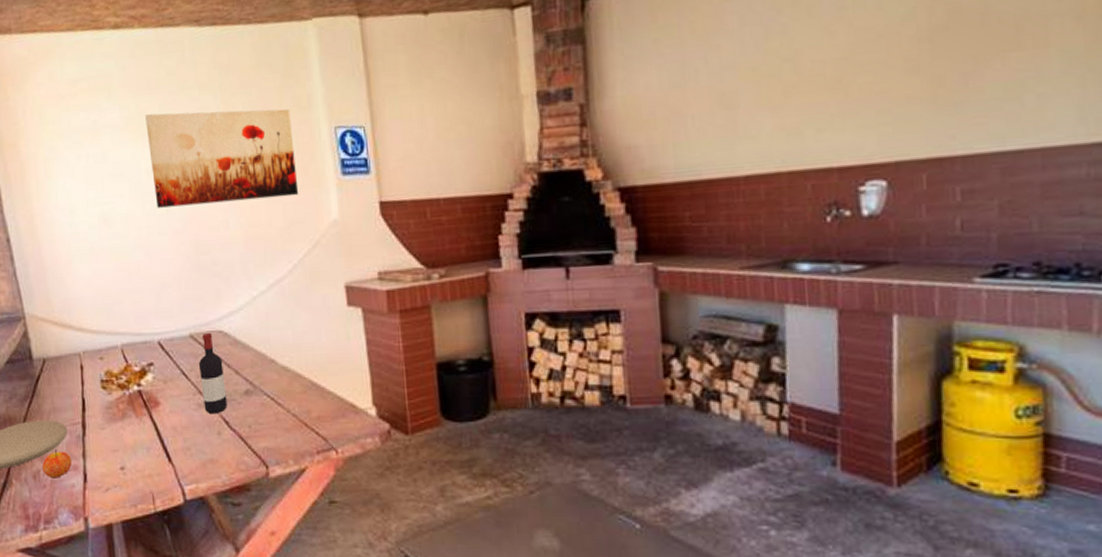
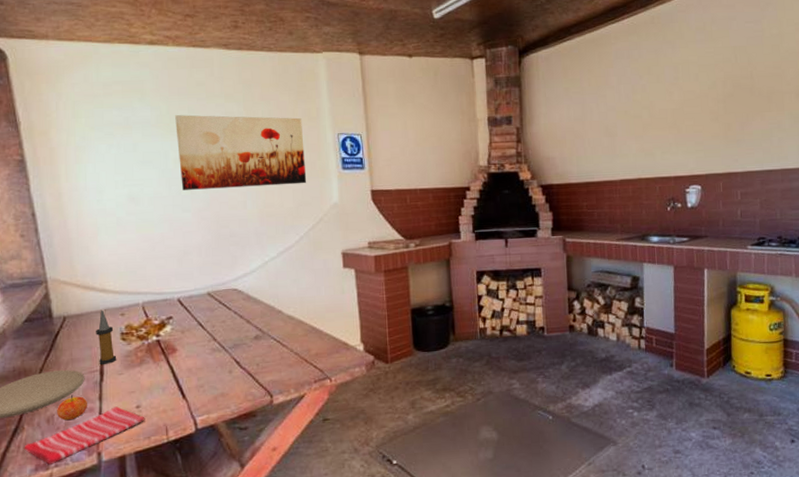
dish towel: none [13,466,131,528] -> present [24,406,145,466]
candle: none [75,352,98,417] -> present [96,310,117,365]
wine bottle: present [198,332,227,415] -> none [214,290,239,357]

